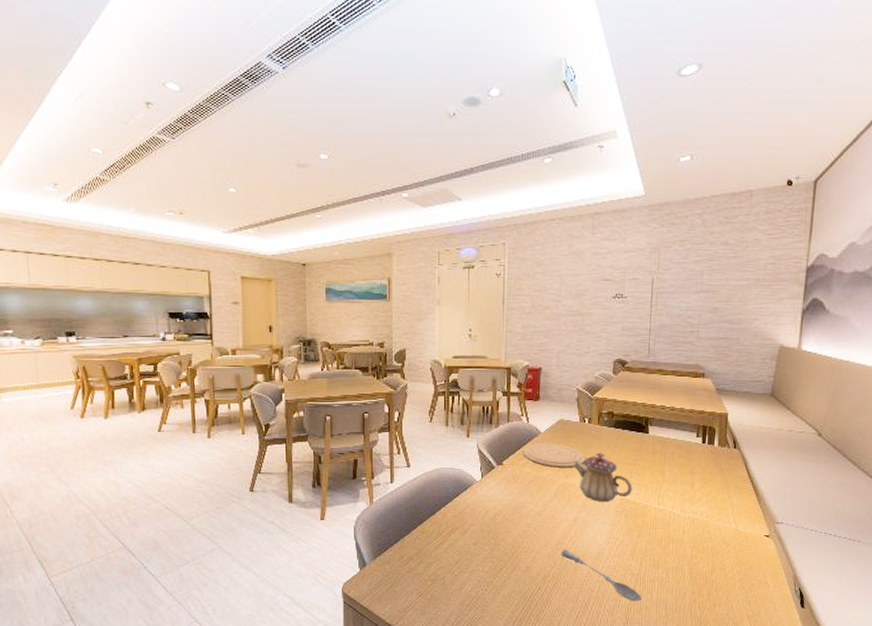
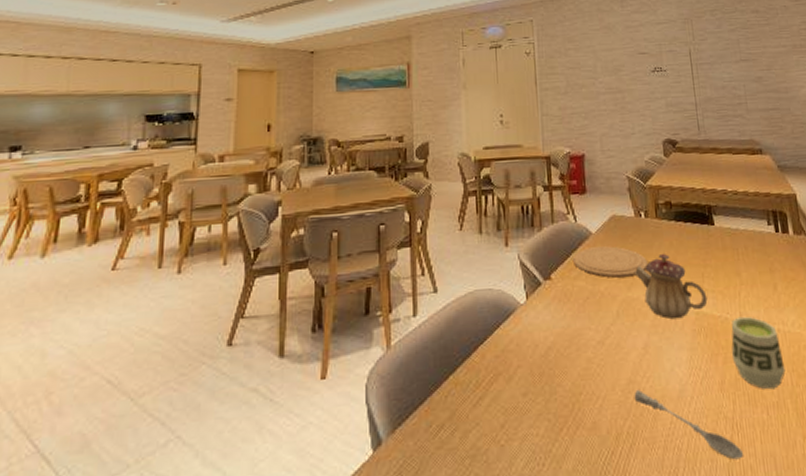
cup: none [645,505,688,558] -> present [731,316,786,390]

